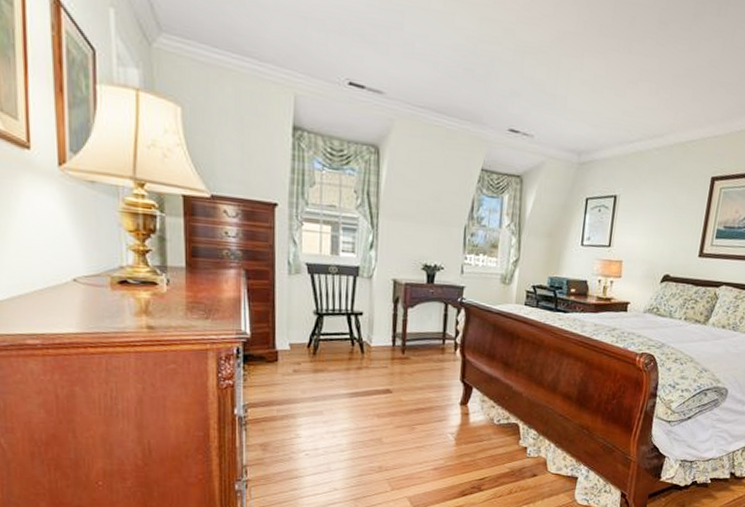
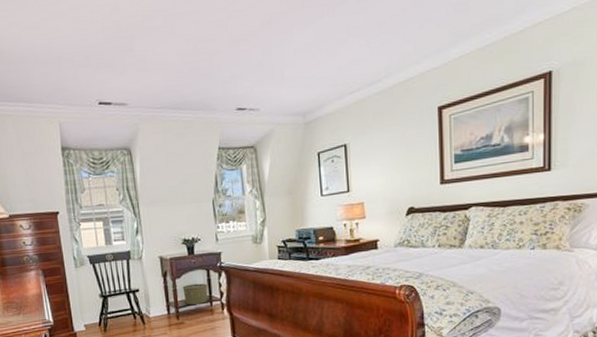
basket: none [414,316,444,341] -> present [182,283,208,305]

